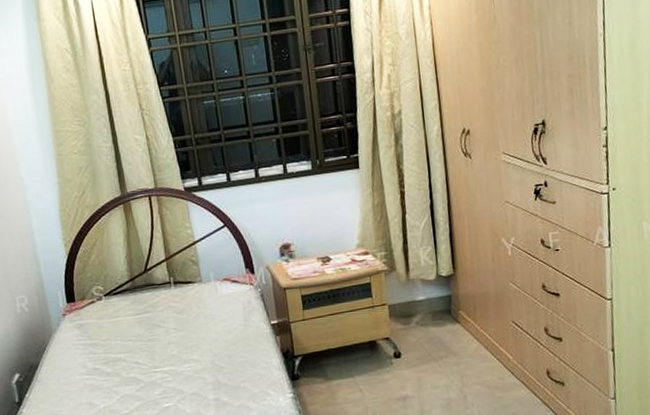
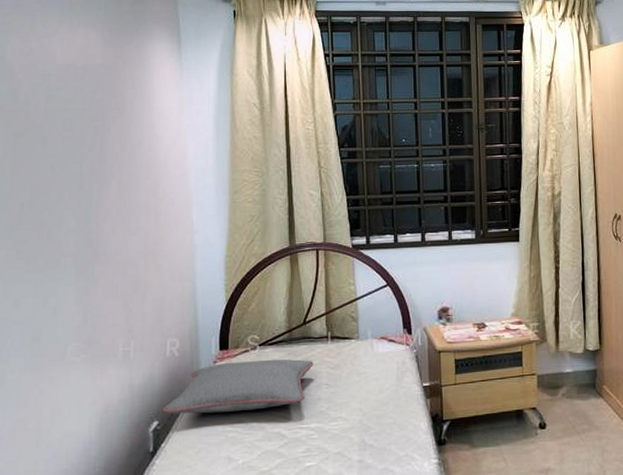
pillow: none [21,306,160,367] -> present [163,359,314,414]

